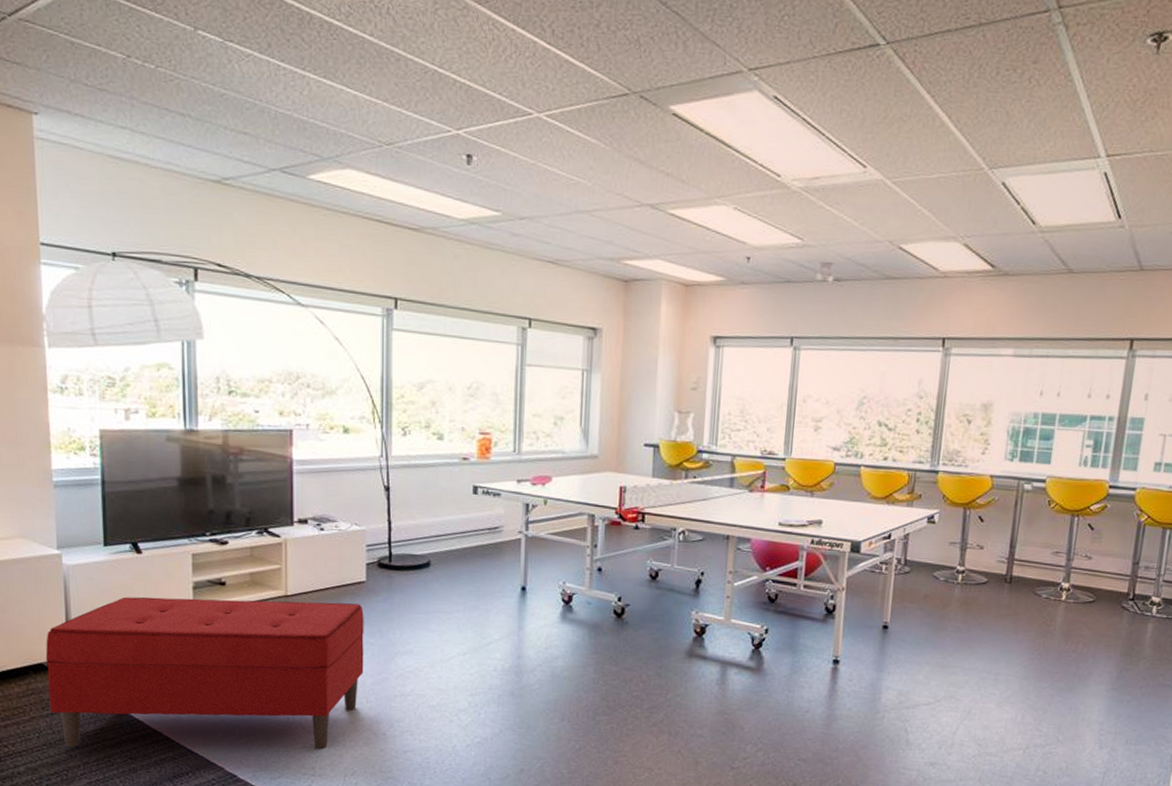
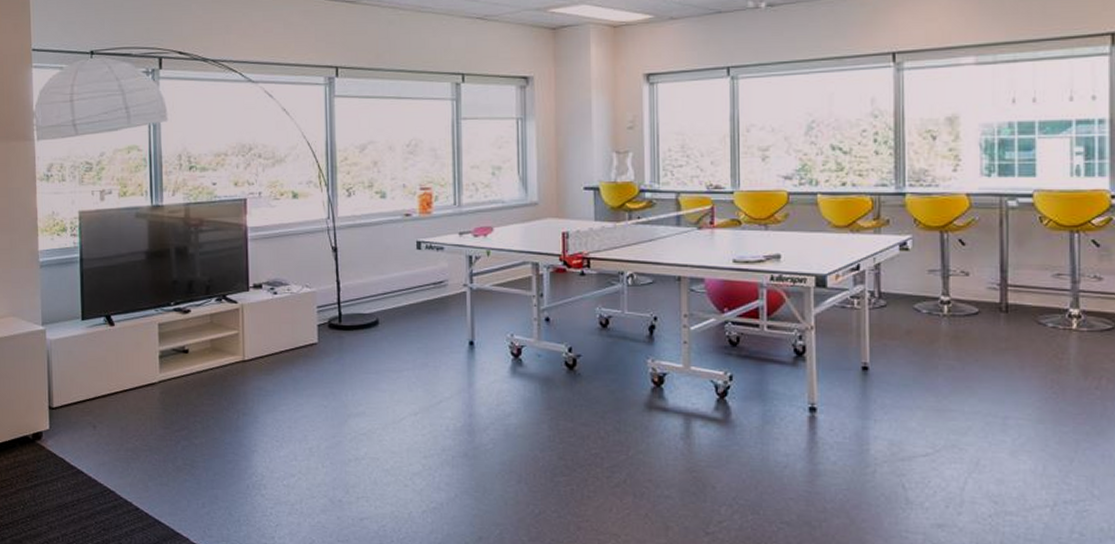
bench: present [45,596,364,750] -> none [30,365,318,520]

